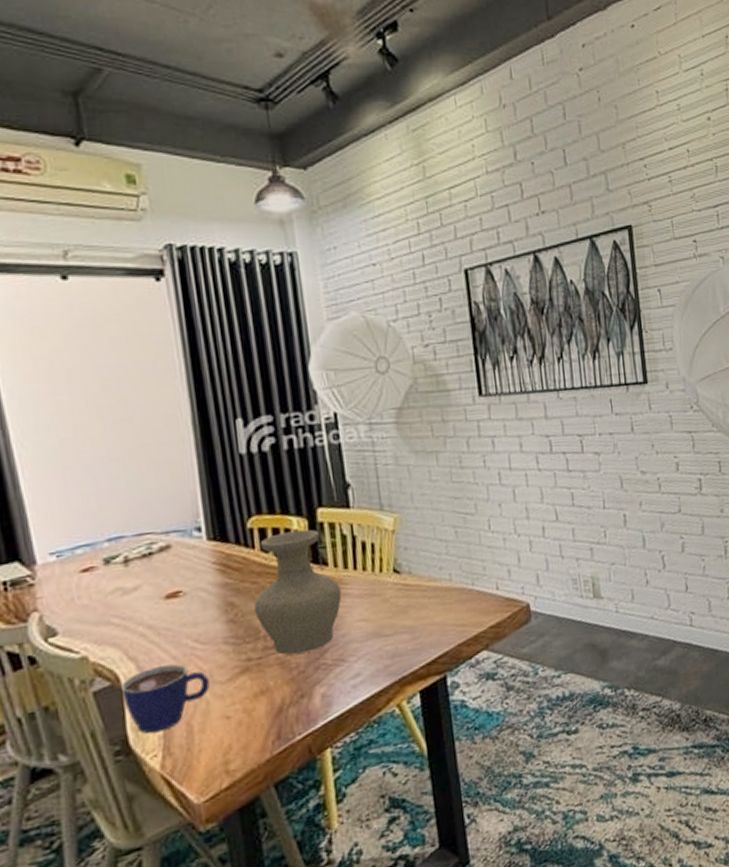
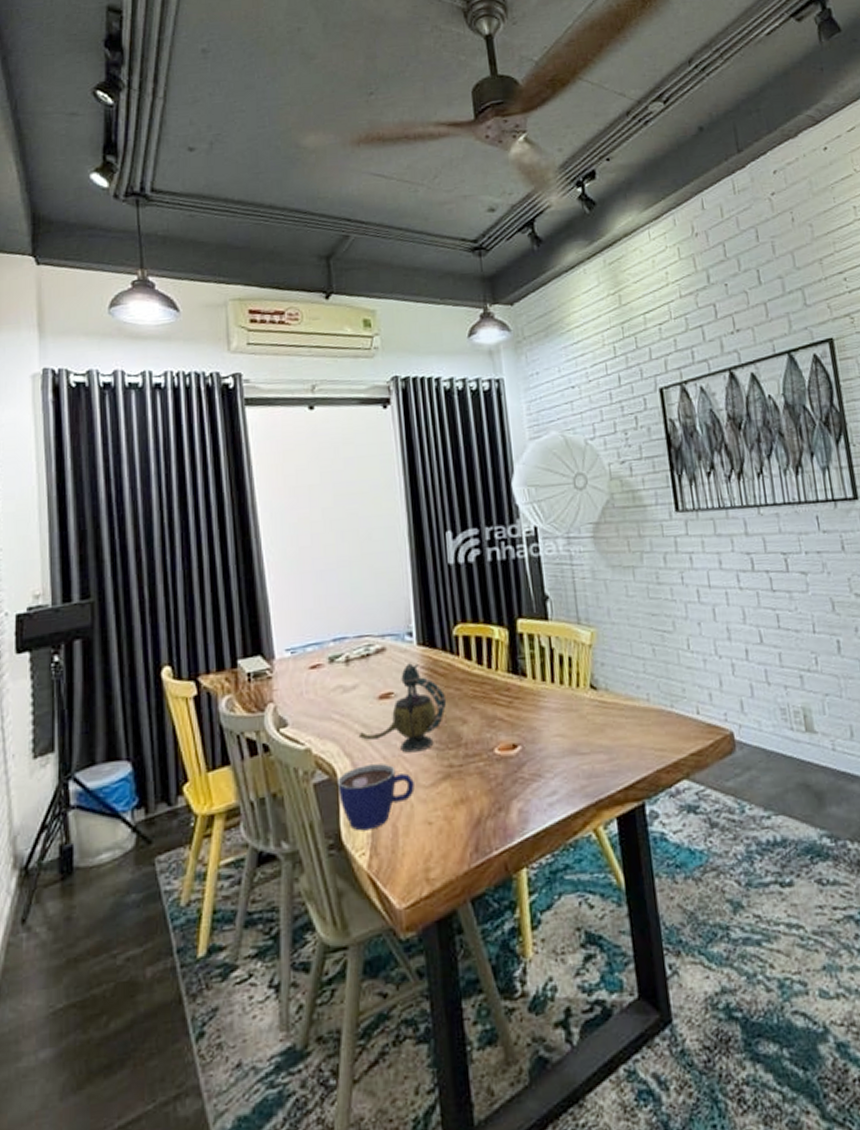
teapot: none [143,559,243,651] -> present [358,663,447,753]
vase: present [254,529,342,656] -> none [457,639,540,765]

